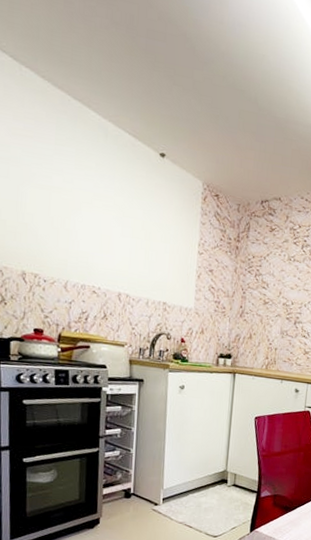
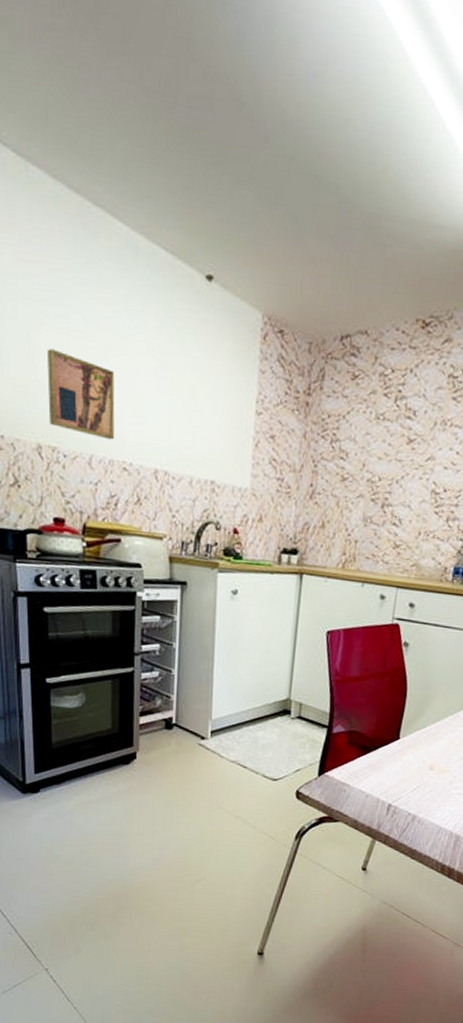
wall art: none [32,199,88,270] -> present [46,348,115,440]

